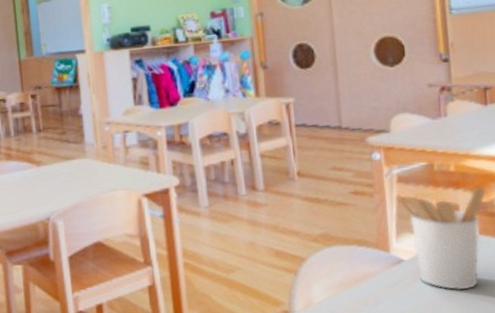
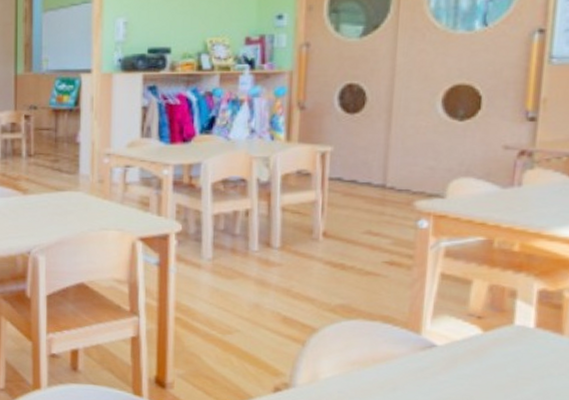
utensil holder: present [396,186,486,291] -> none [439,270,554,388]

